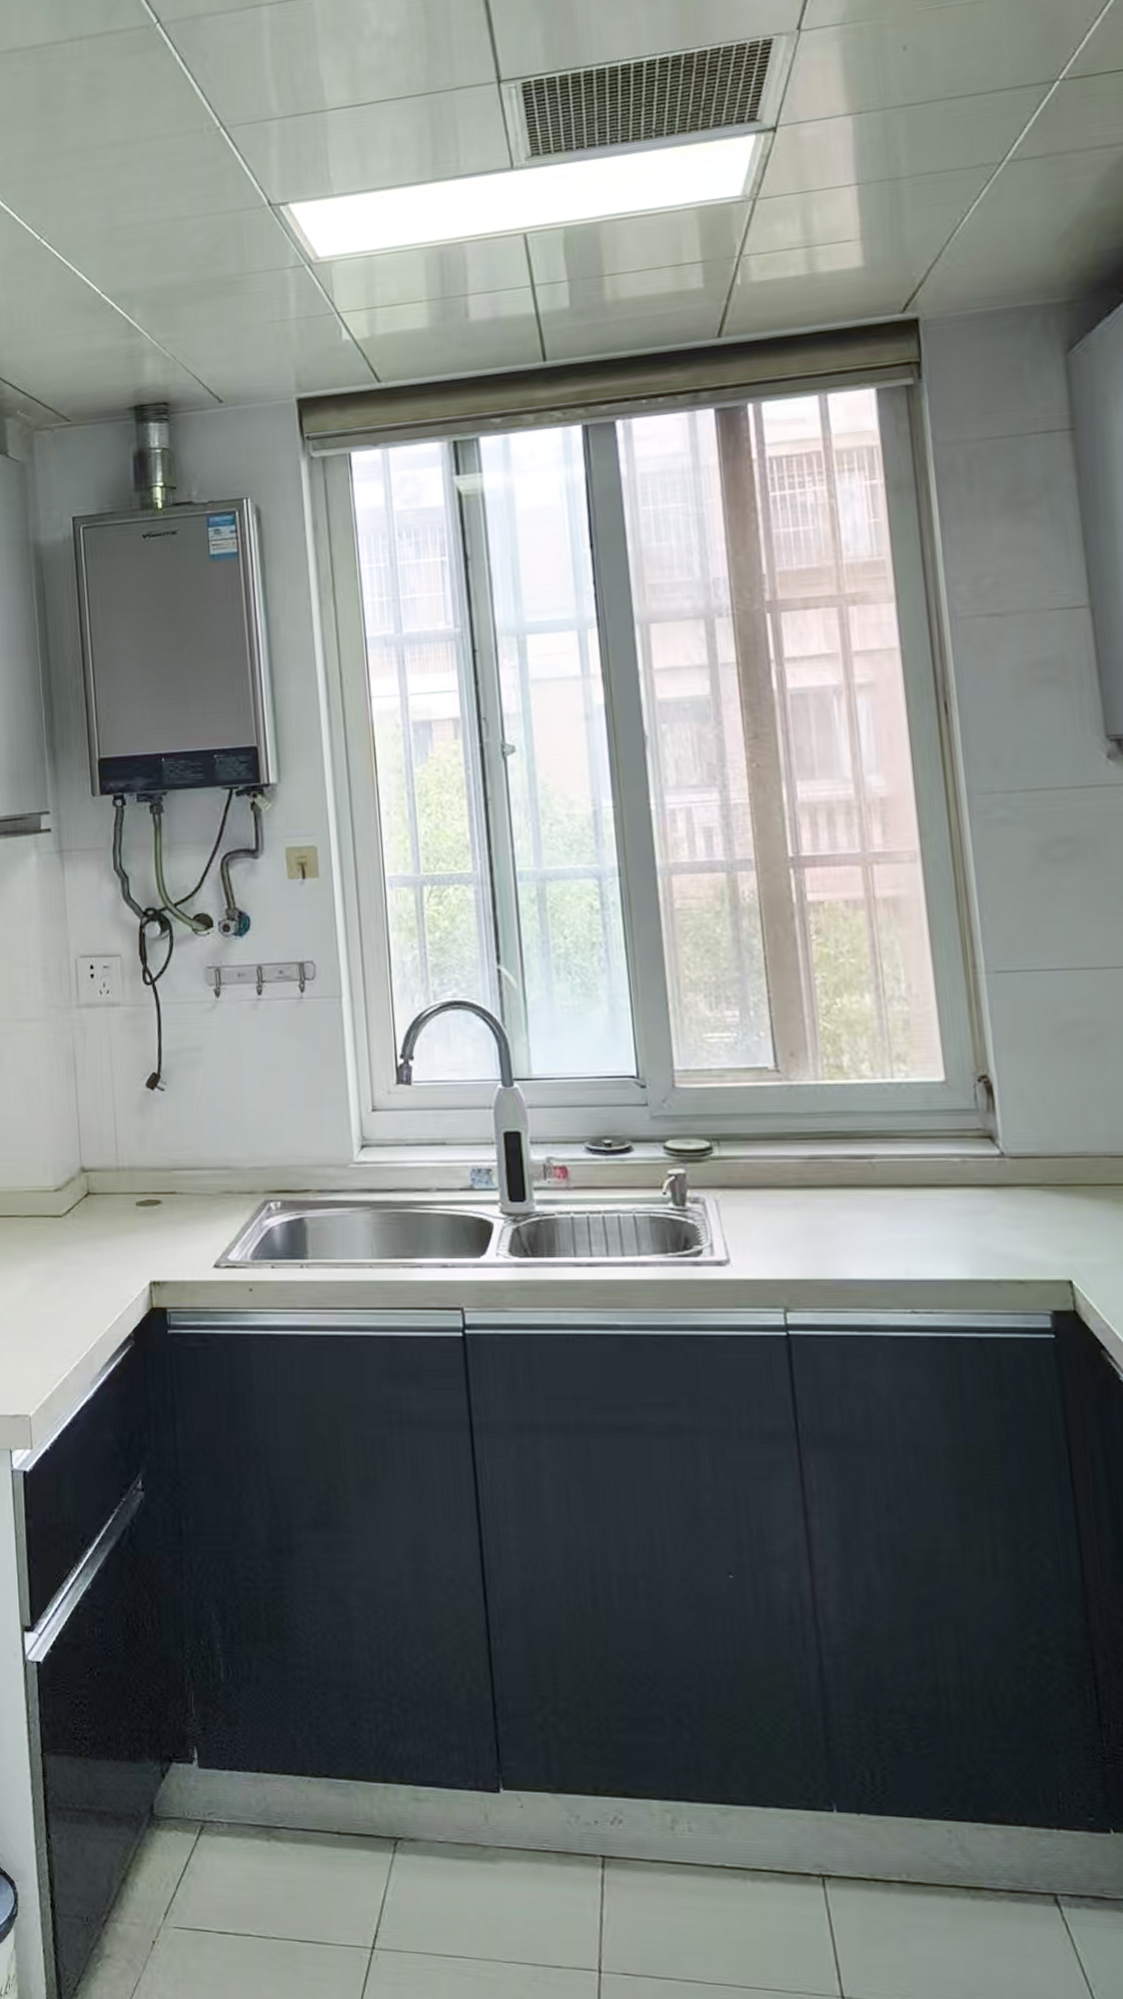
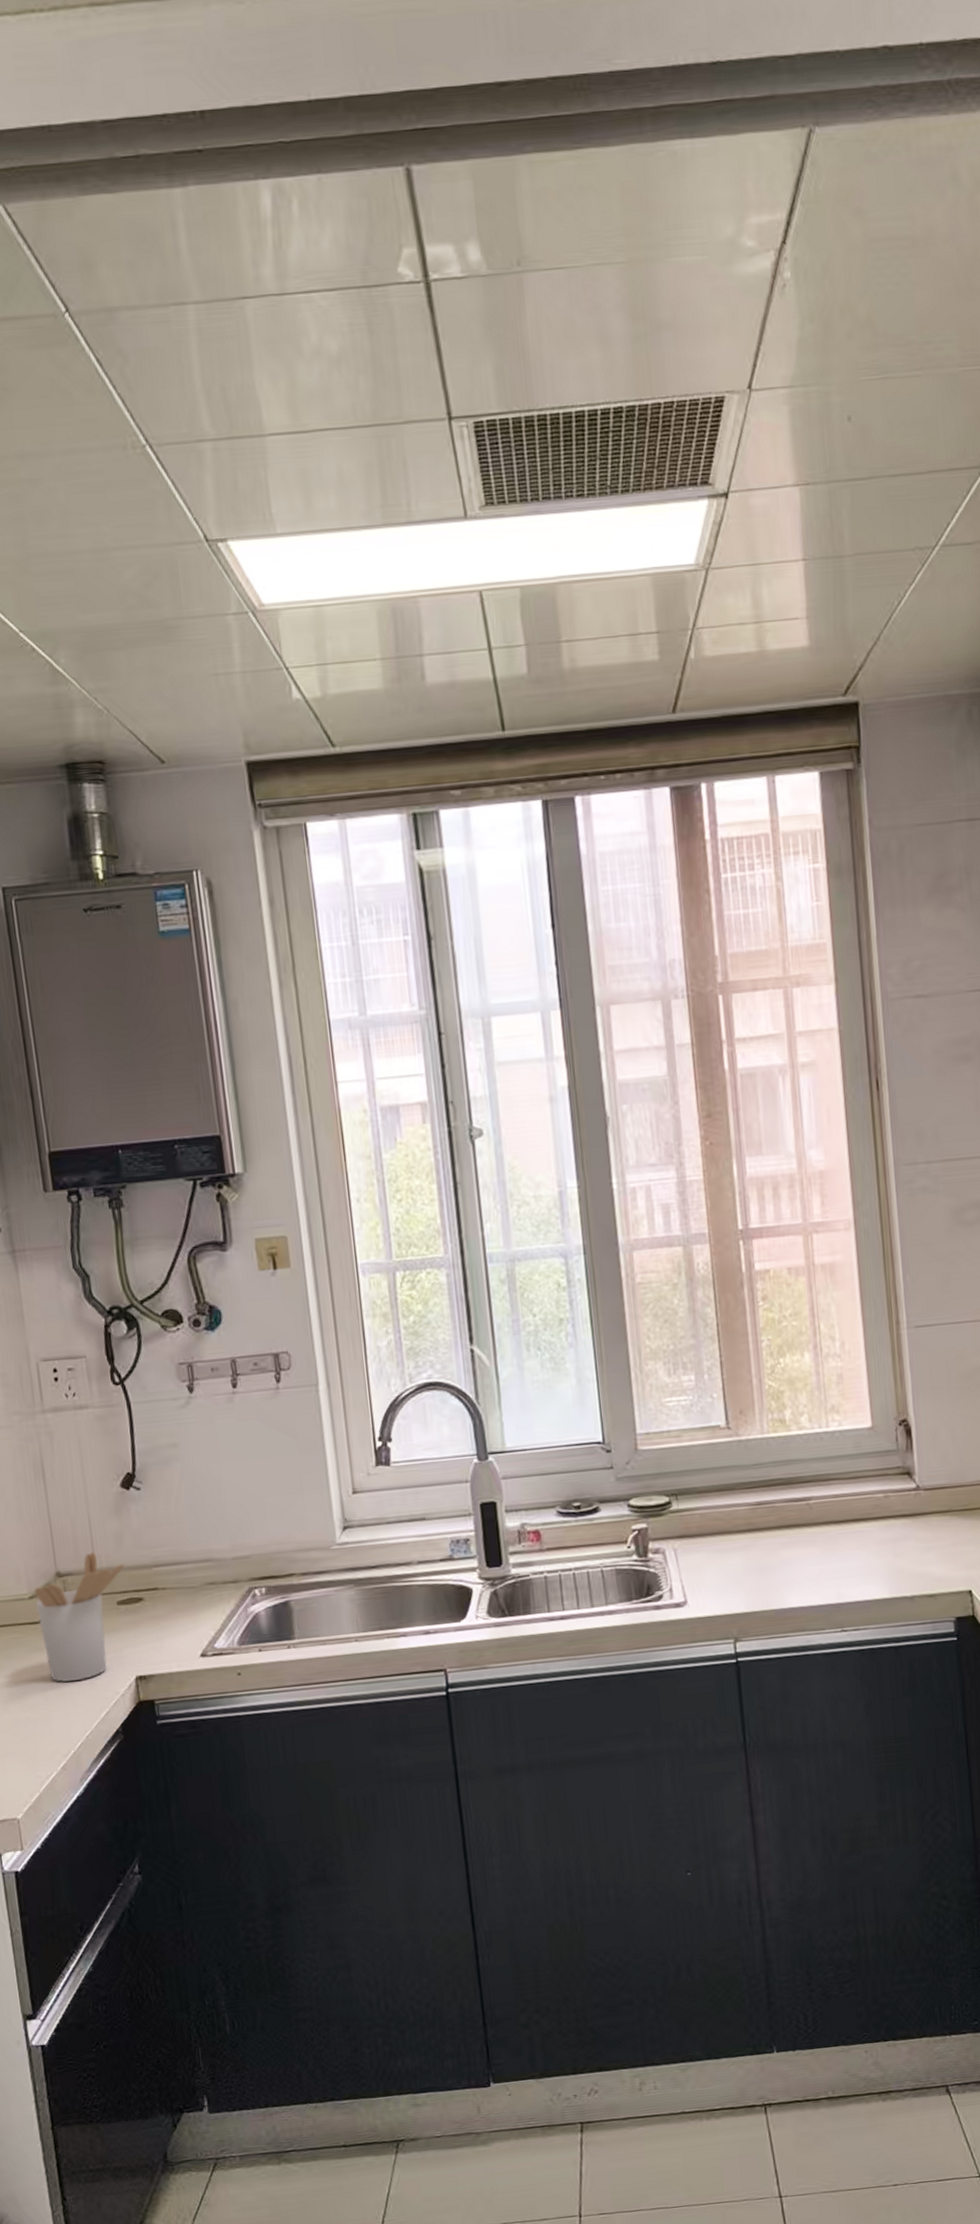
utensil holder: none [59,1150,146,1279] -> present [33,1552,125,1682]

